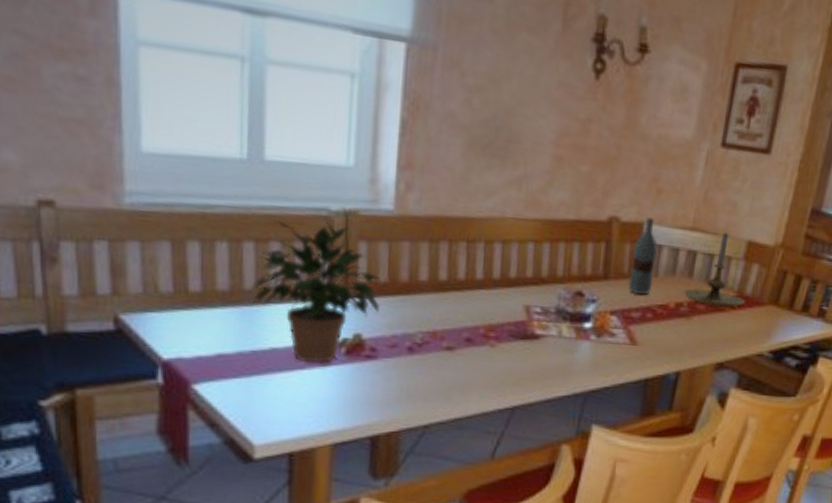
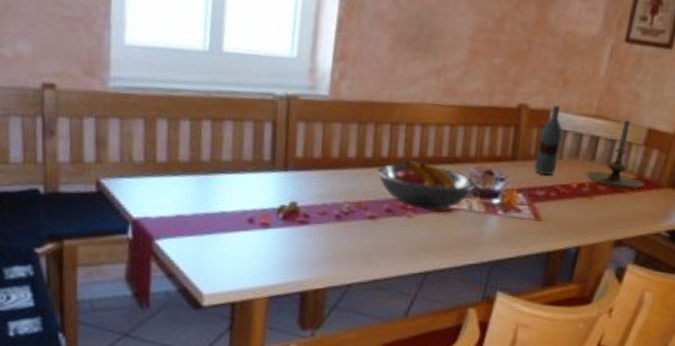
potted plant: present [250,215,381,363] -> none [206,99,314,226]
fruit bowl: none [453,281,565,338] -> present [377,159,476,210]

